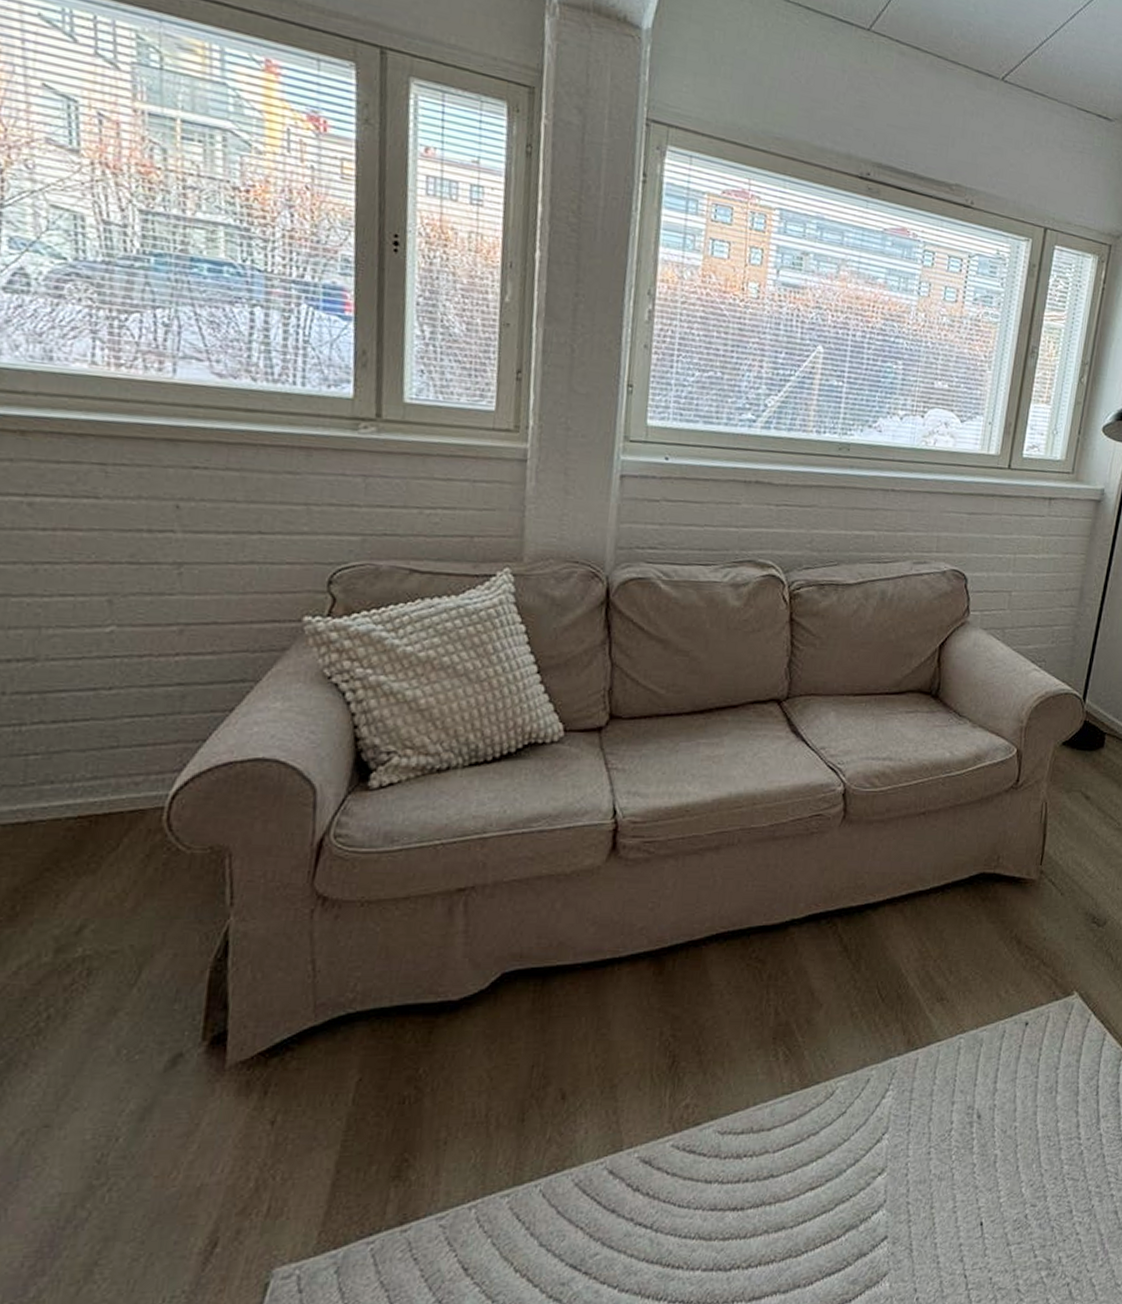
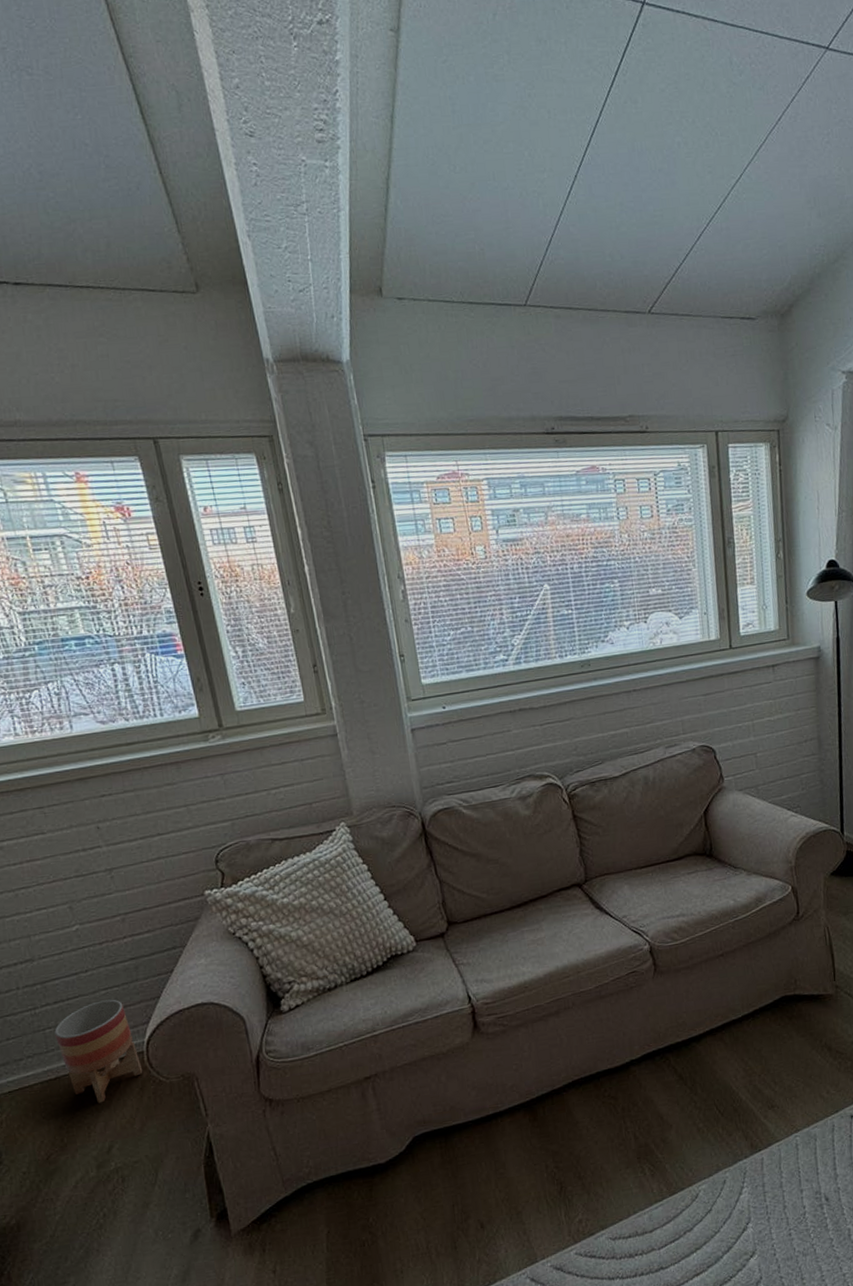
planter: none [41,730,157,866] -> present [54,999,143,1103]

